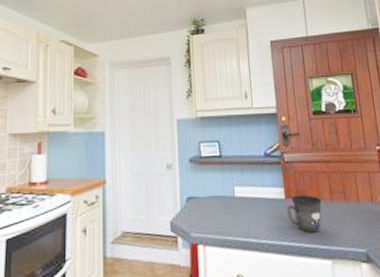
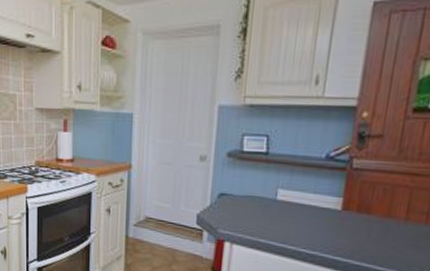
mug: present [287,195,322,233] -> none [340,208,392,252]

